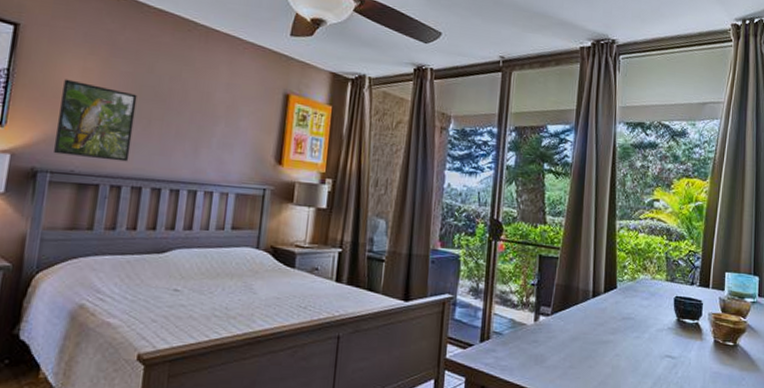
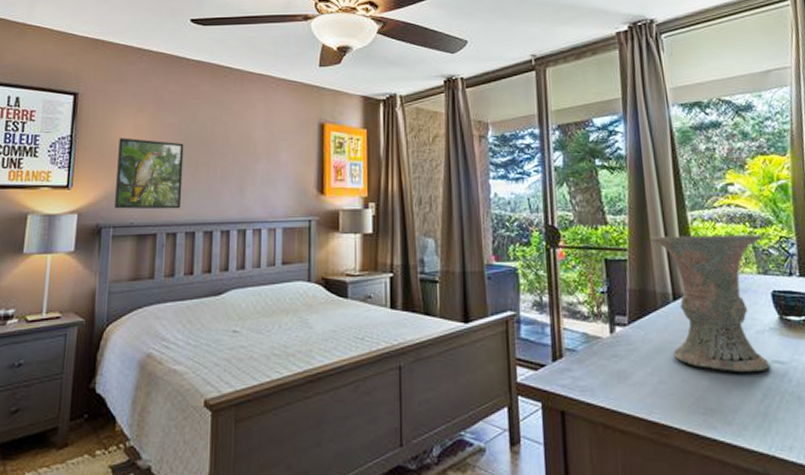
vase: none [581,239,674,363] -> present [650,234,771,372]

